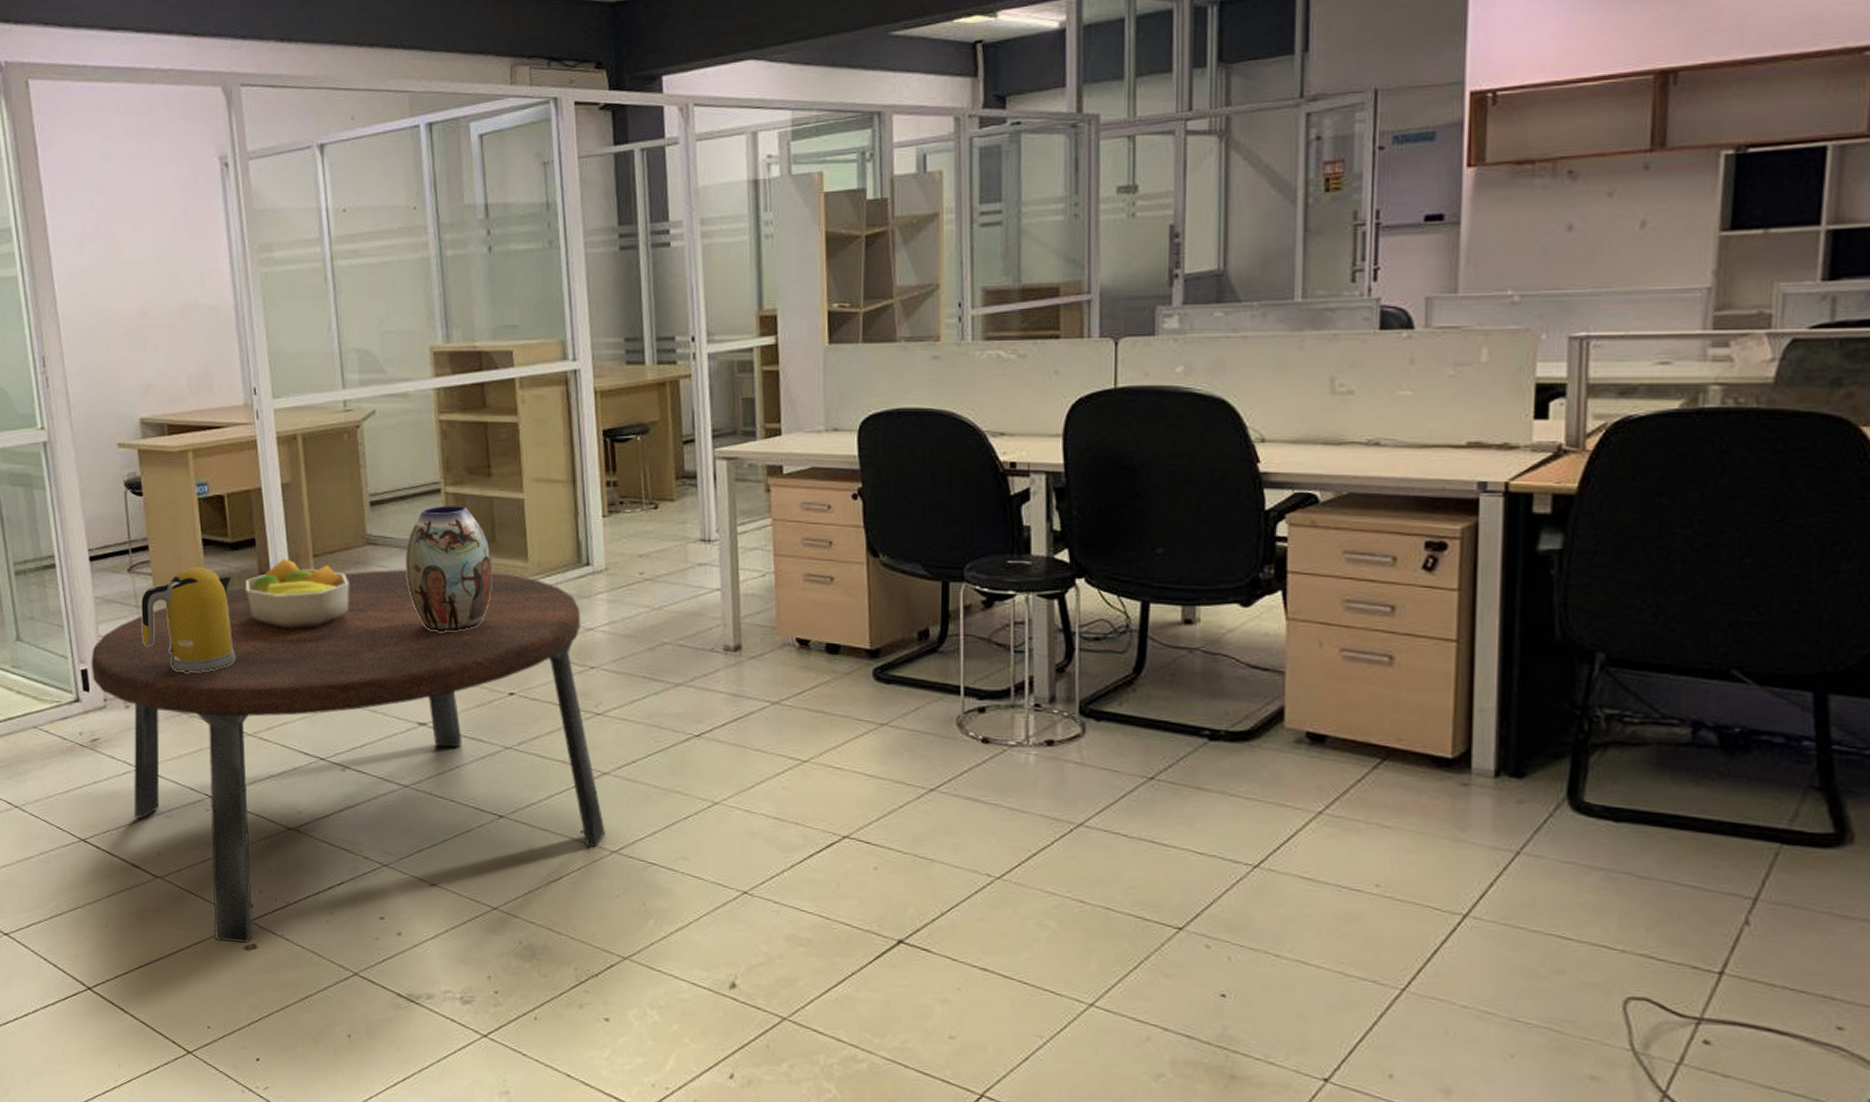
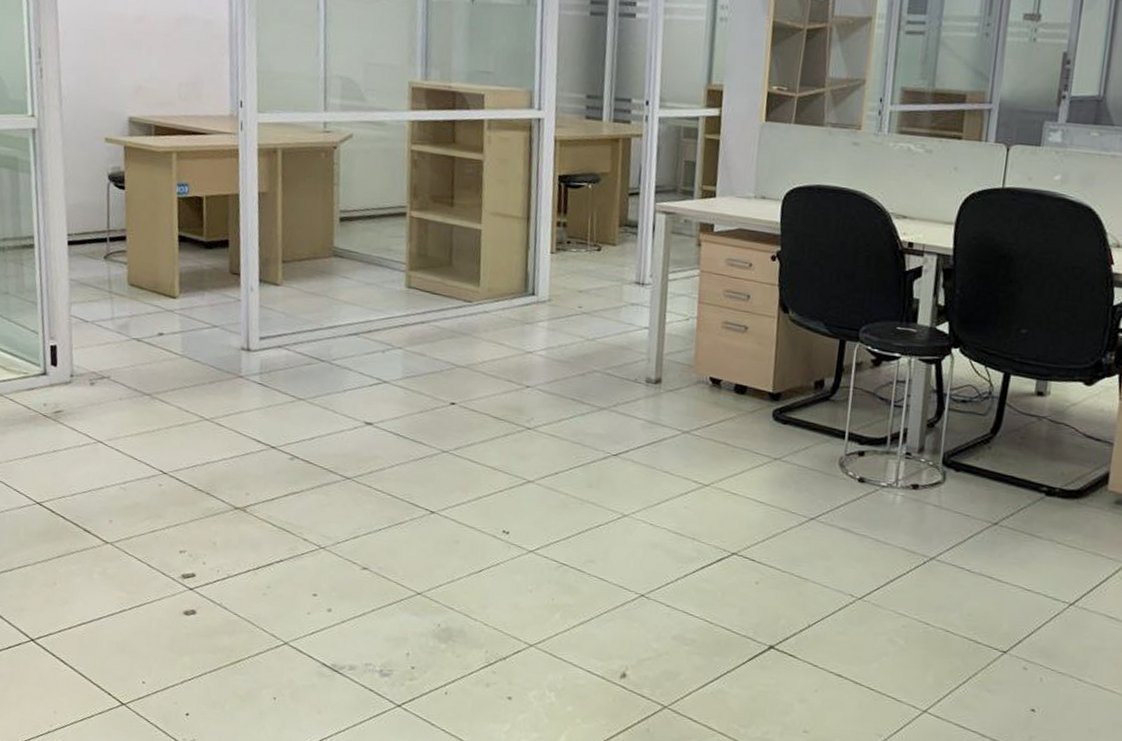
dining table: present [91,569,605,943] -> none [60,279,525,609]
kettle: present [141,567,235,673] -> none [112,260,204,358]
fruit bowl: present [246,559,349,629] -> none [216,261,313,327]
vase: present [406,506,492,632] -> none [367,228,447,343]

